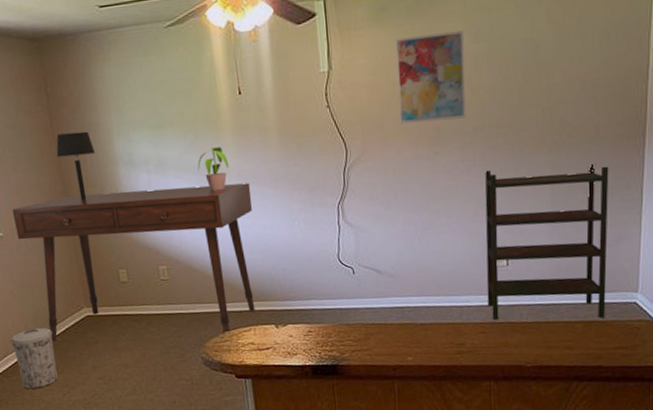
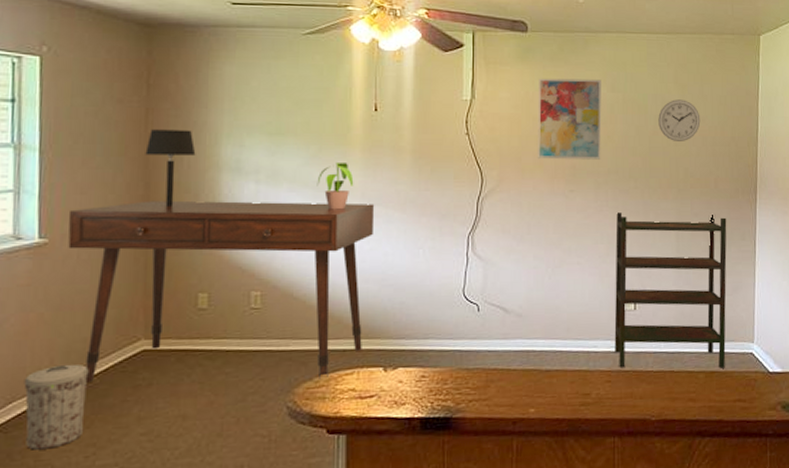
wall clock: none [529,40,579,90] -> present [658,99,701,143]

